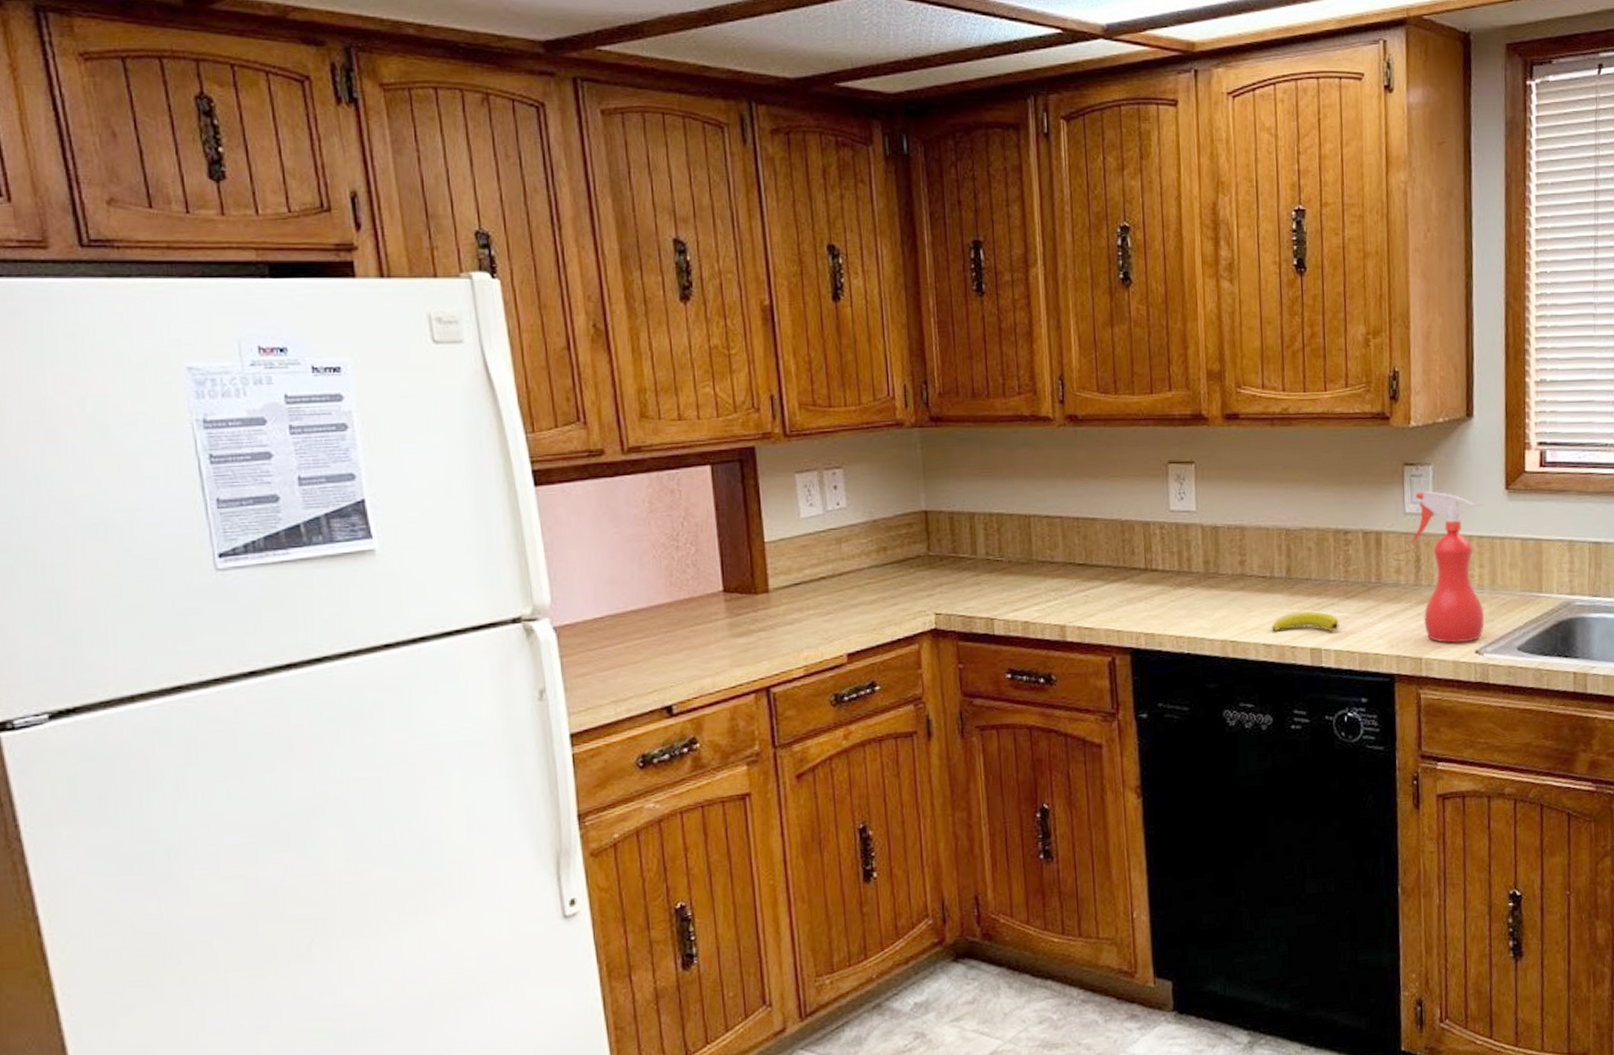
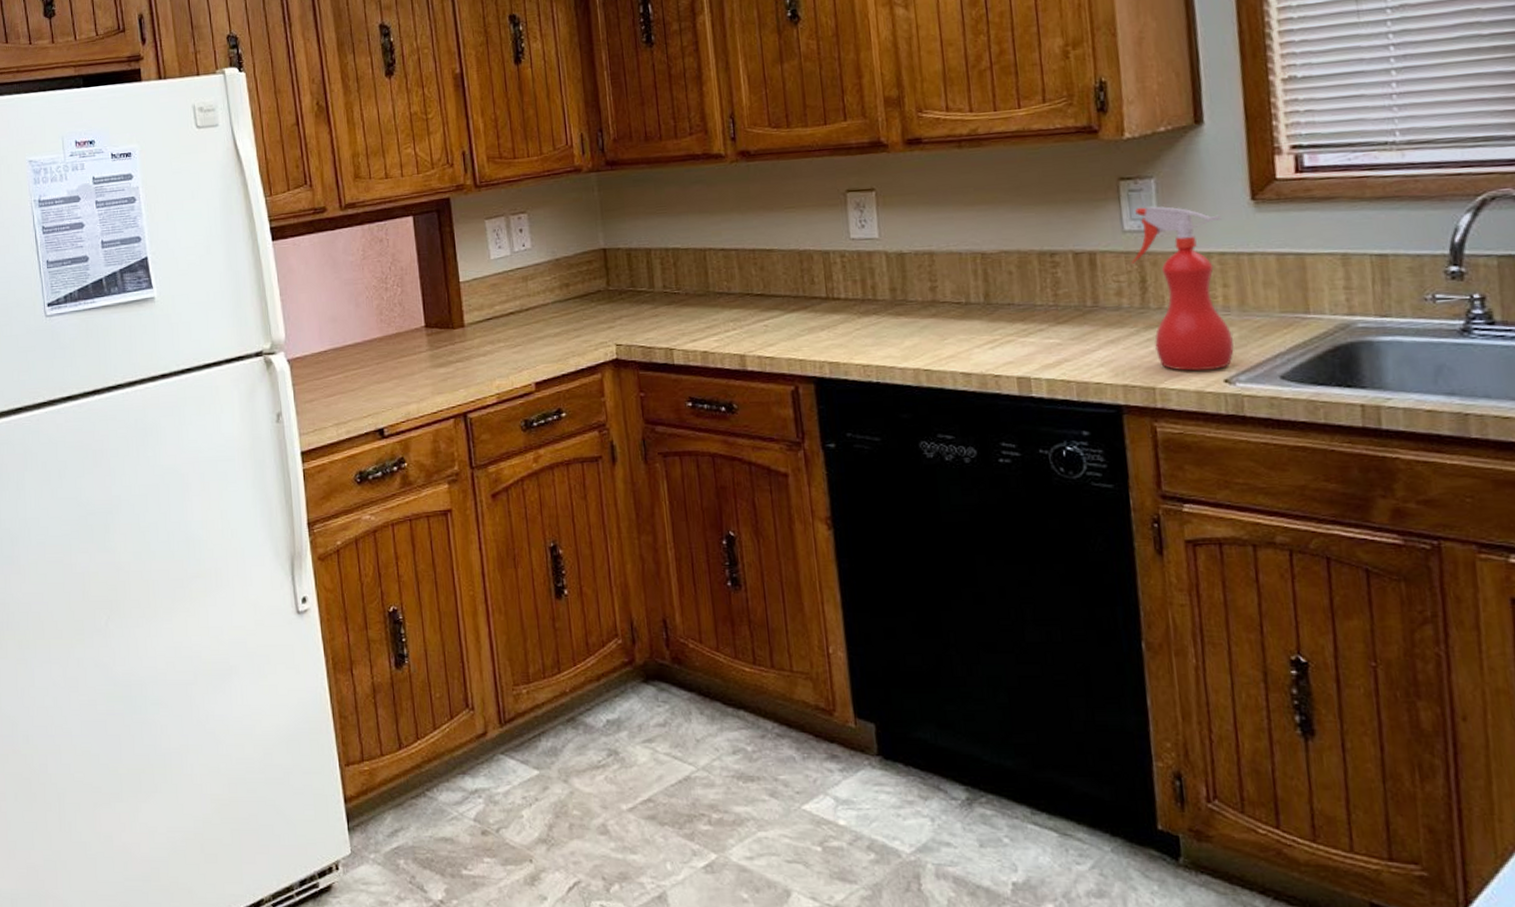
banana: present [1271,611,1339,632] -> none [969,338,1050,360]

